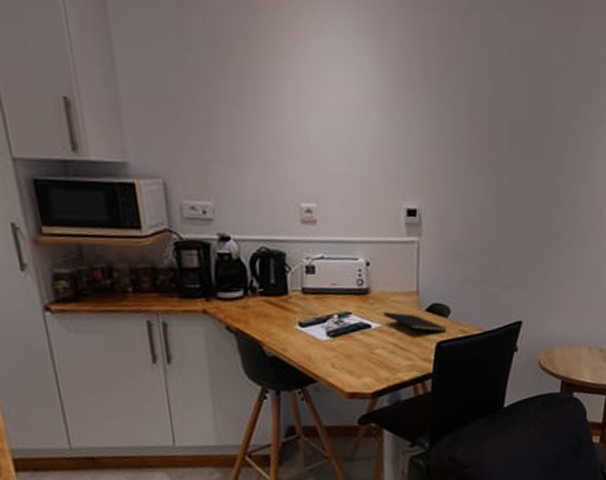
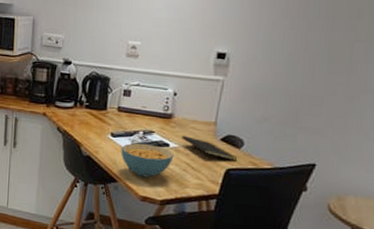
cereal bowl: none [314,328,378,370] -> present [121,143,174,178]

